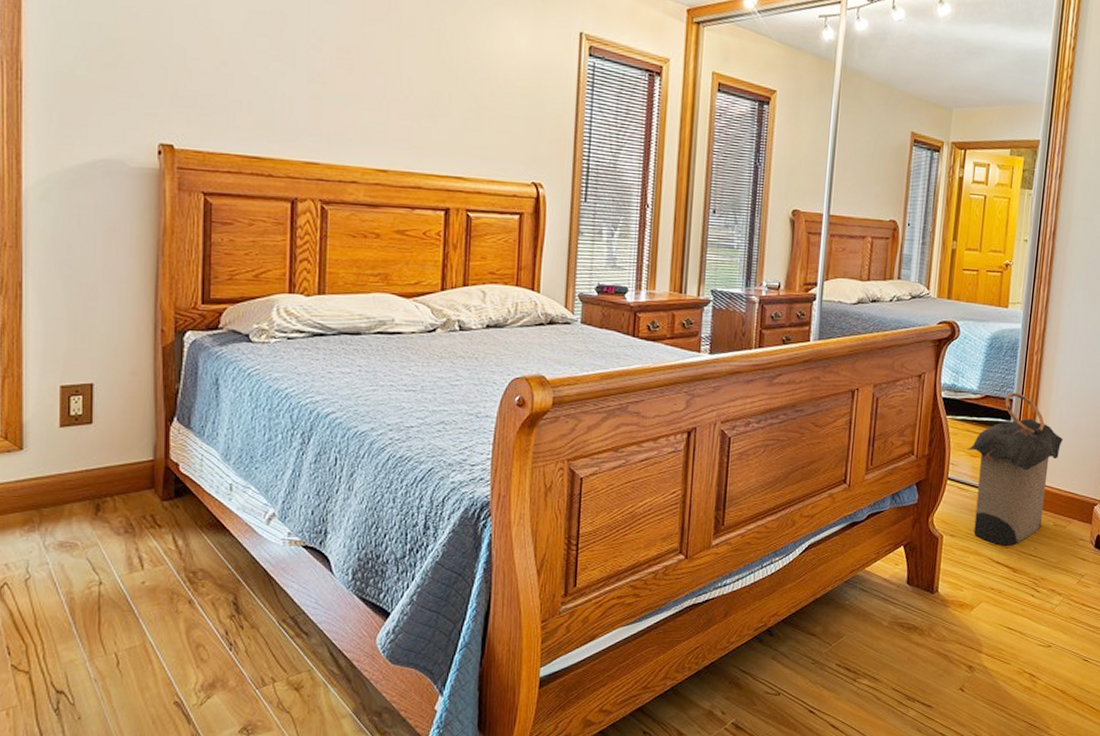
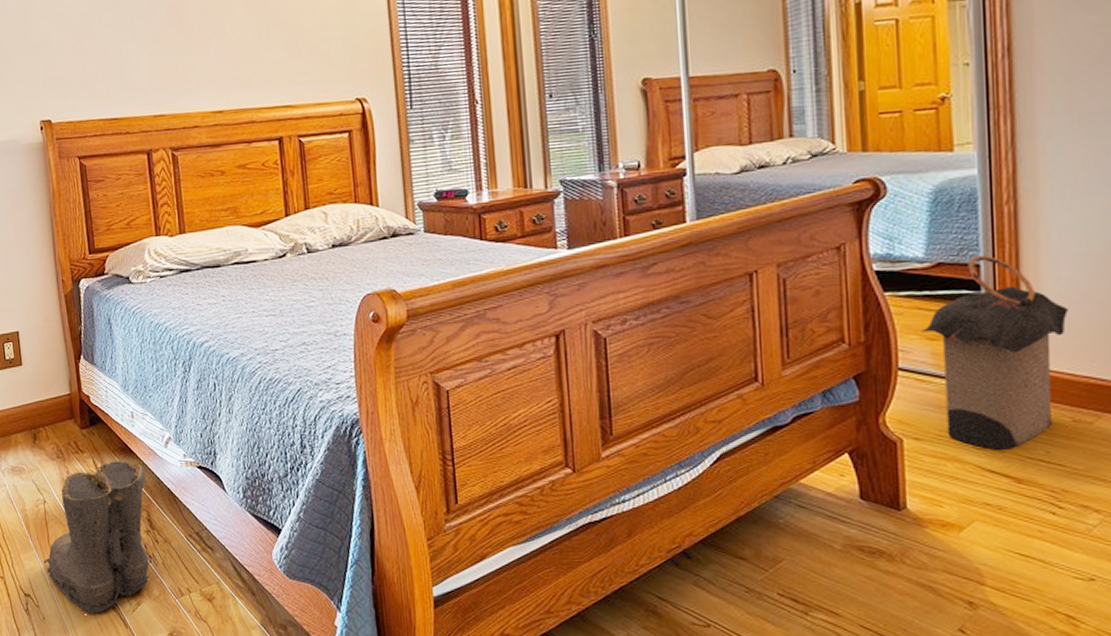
boots: none [88,536,239,711] -> present [43,460,150,614]

